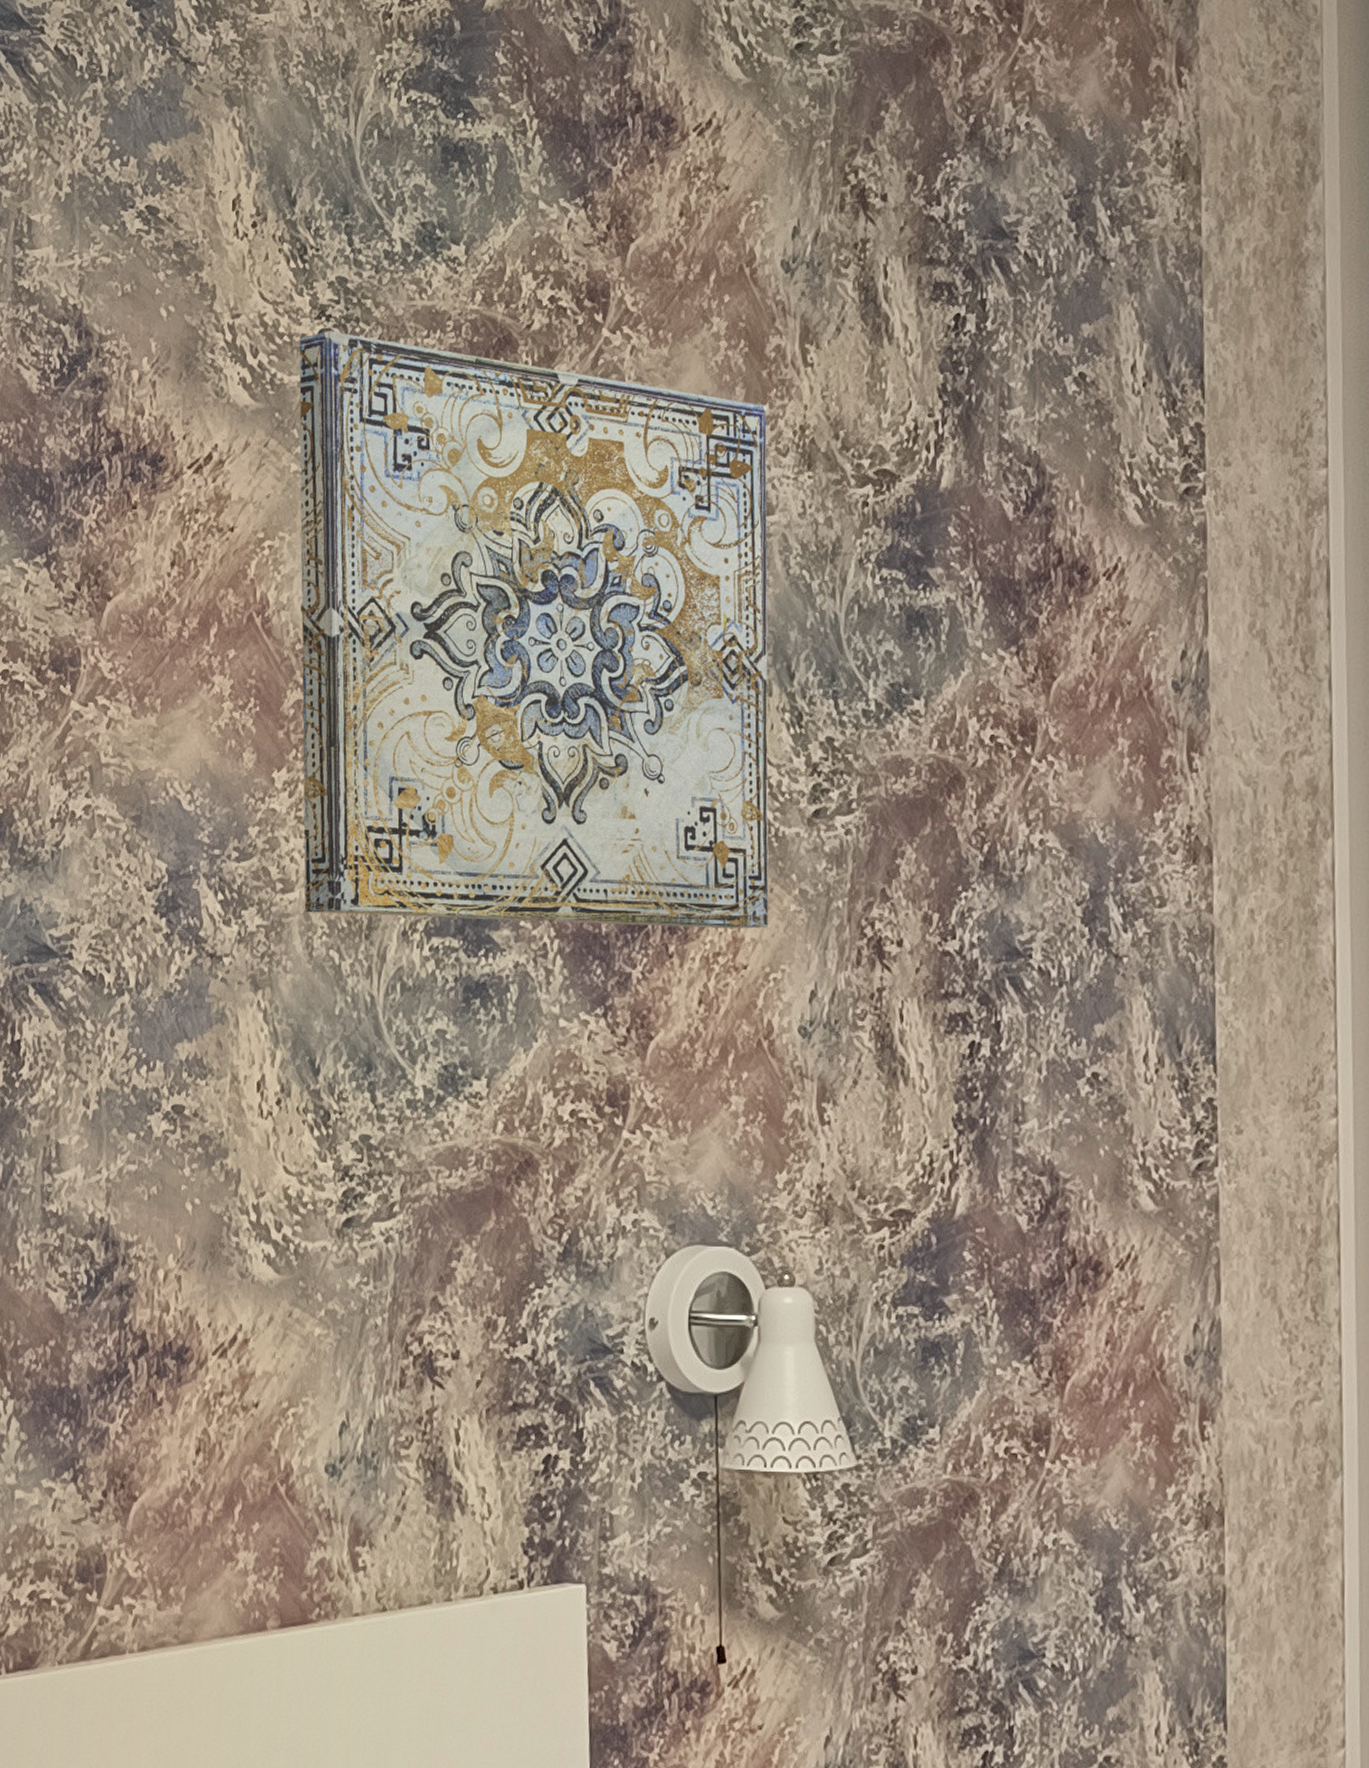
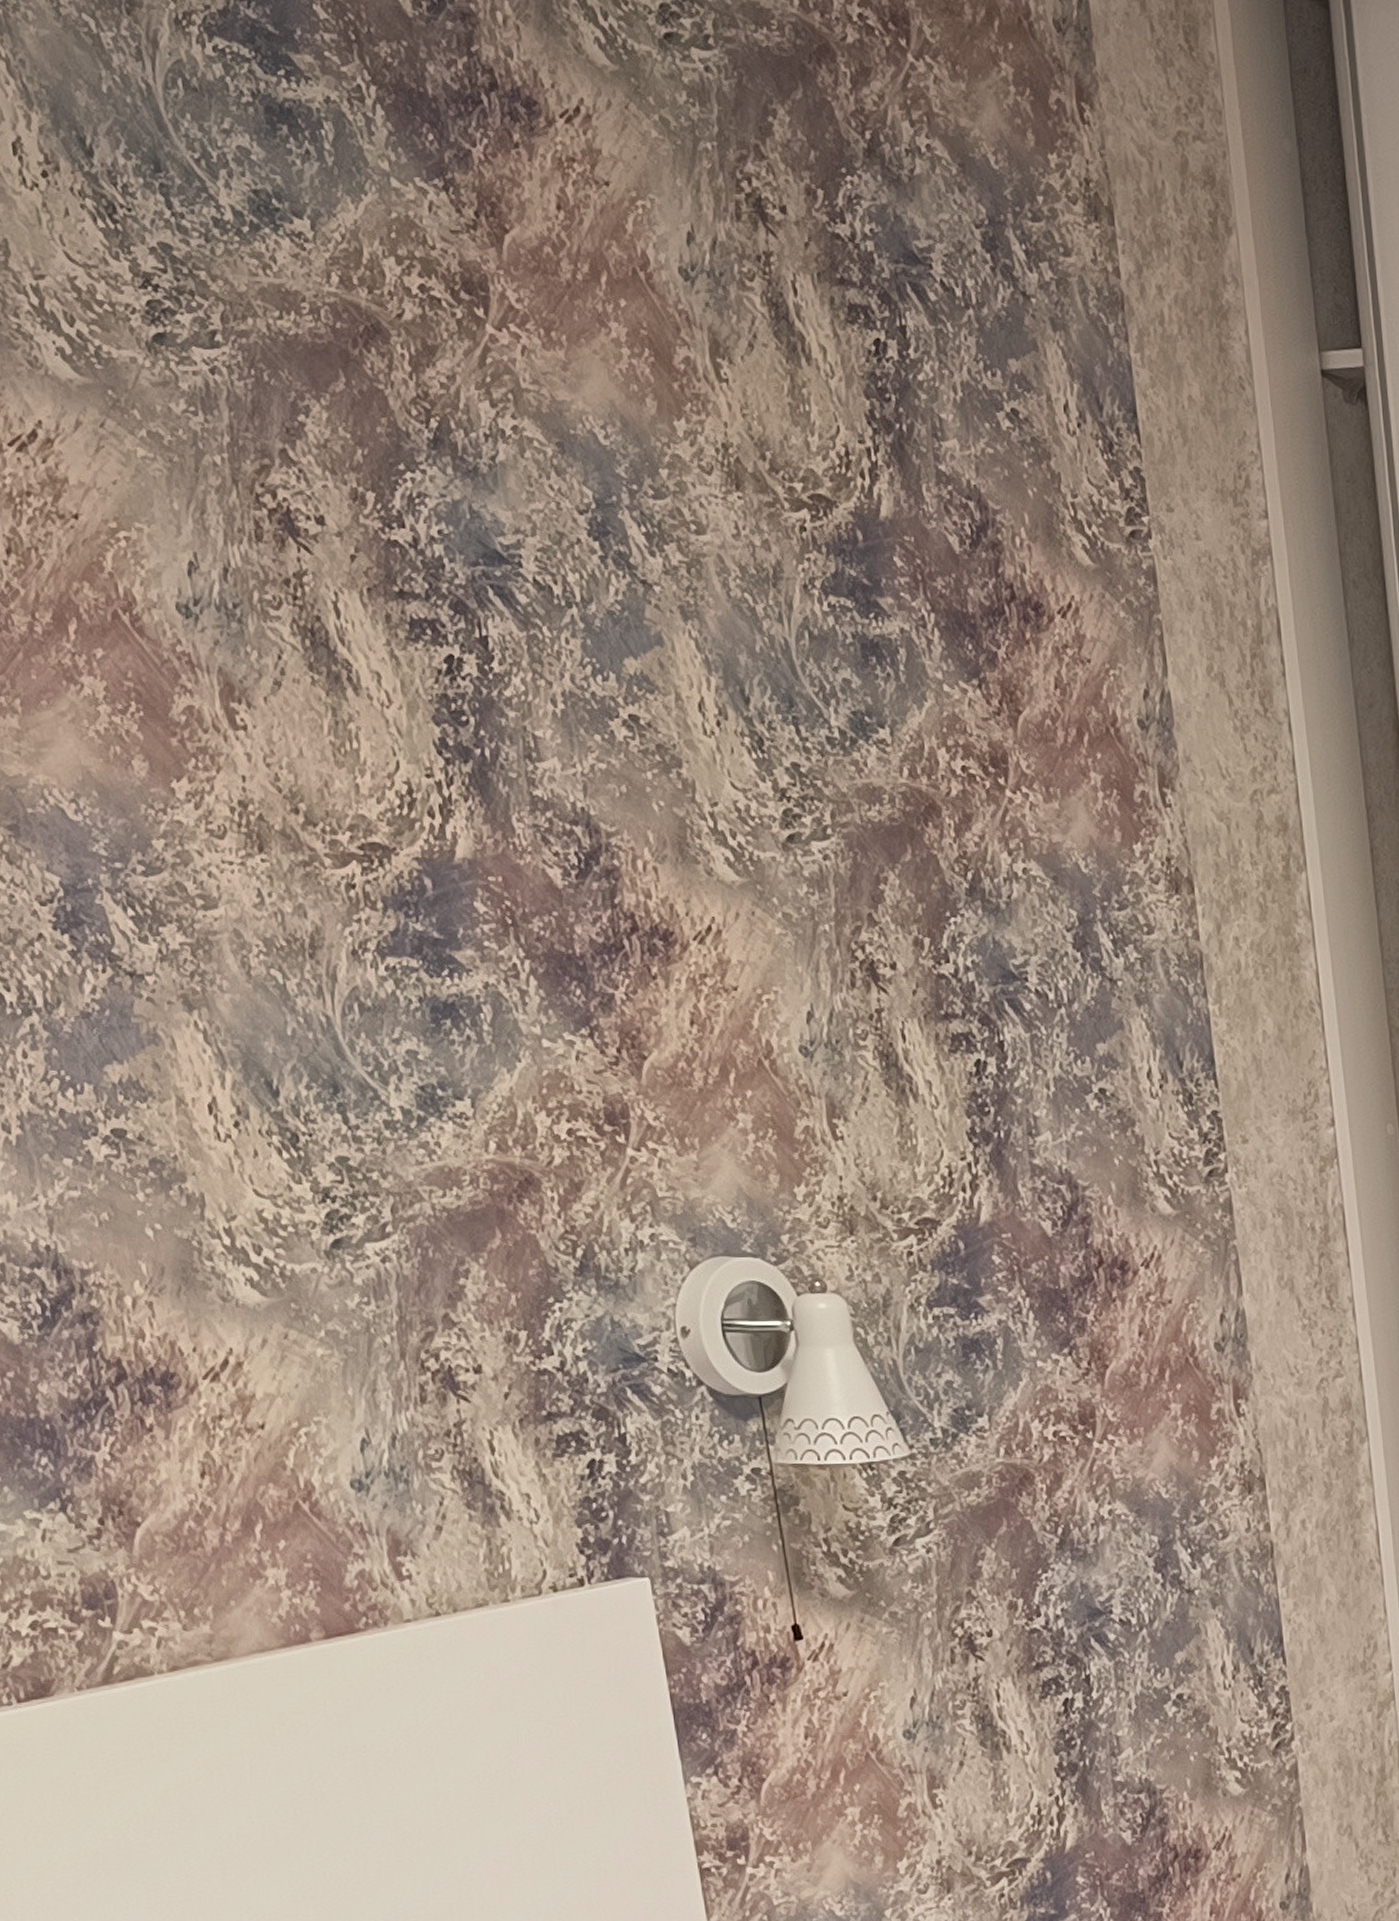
wall art: present [299,331,769,929] -> none [123,302,755,951]

